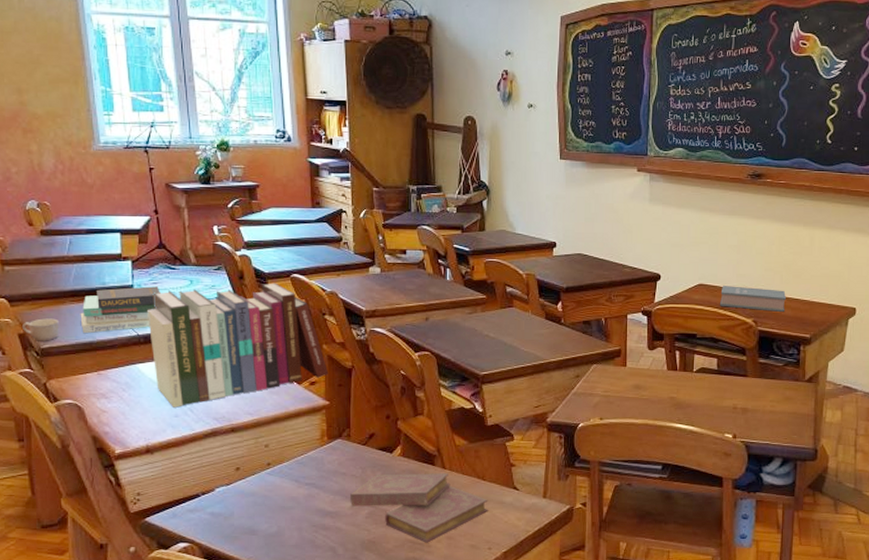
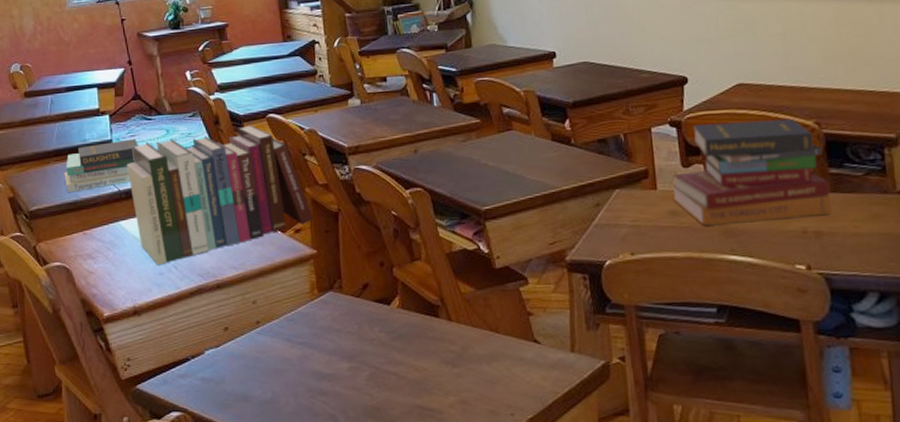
cup: present [22,318,59,343] -> none [12,180,45,205]
book: present [350,473,488,543] -> none [347,326,506,409]
books: none [638,315,758,398] -> present [671,118,831,225]
book: present [720,286,786,312] -> none [767,81,857,109]

